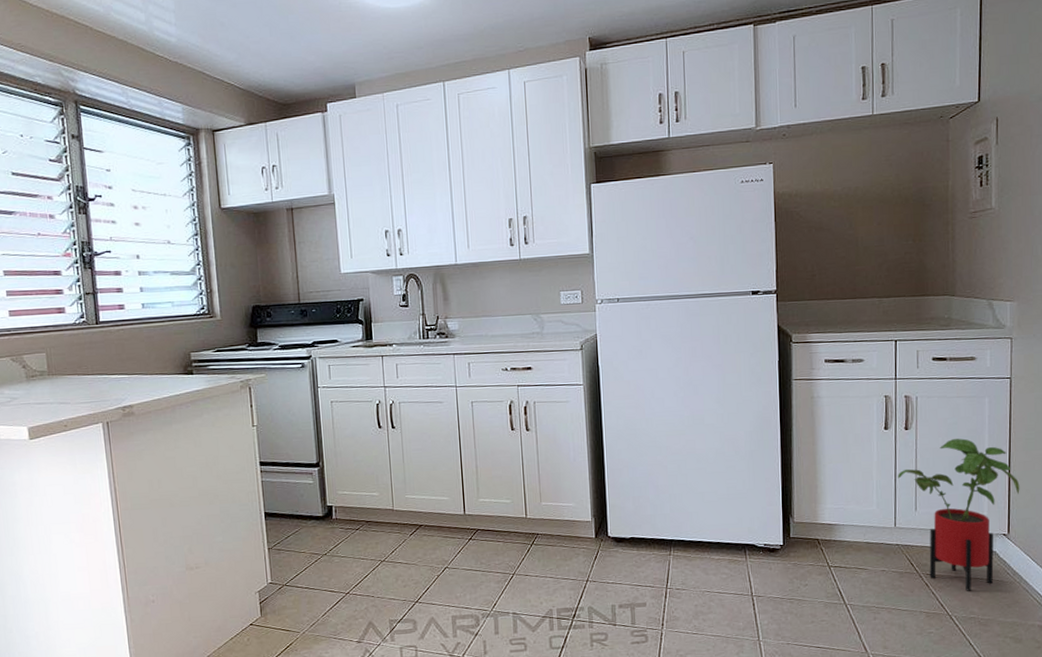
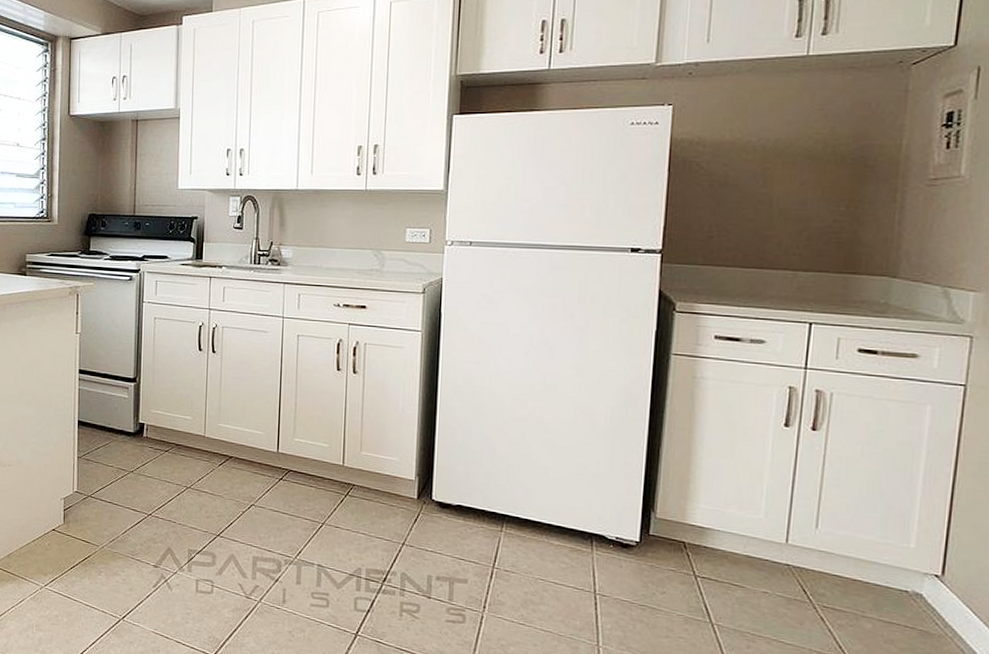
house plant: present [897,438,1020,591] -> none [795,449,965,637]

